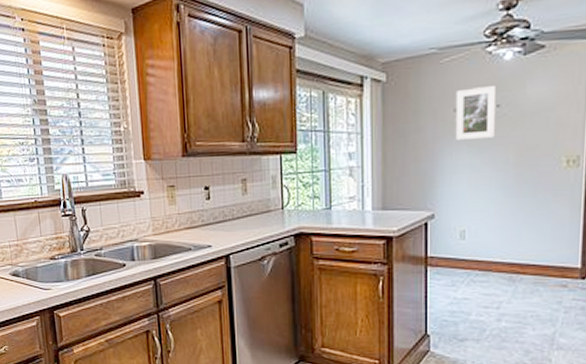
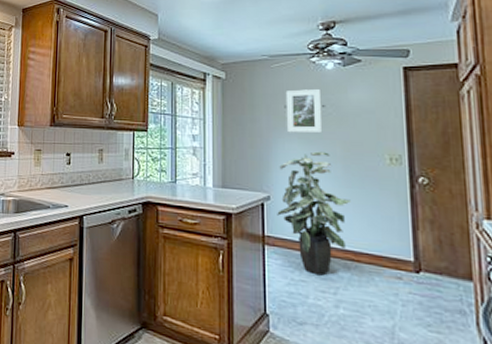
indoor plant: none [441,159,521,292] -> present [277,151,351,276]

